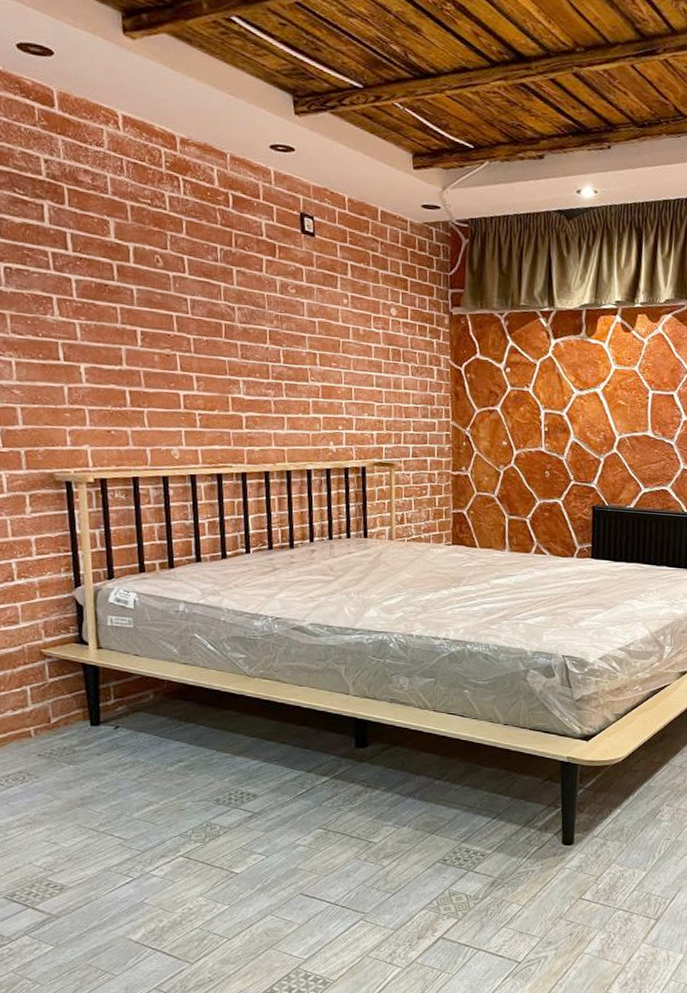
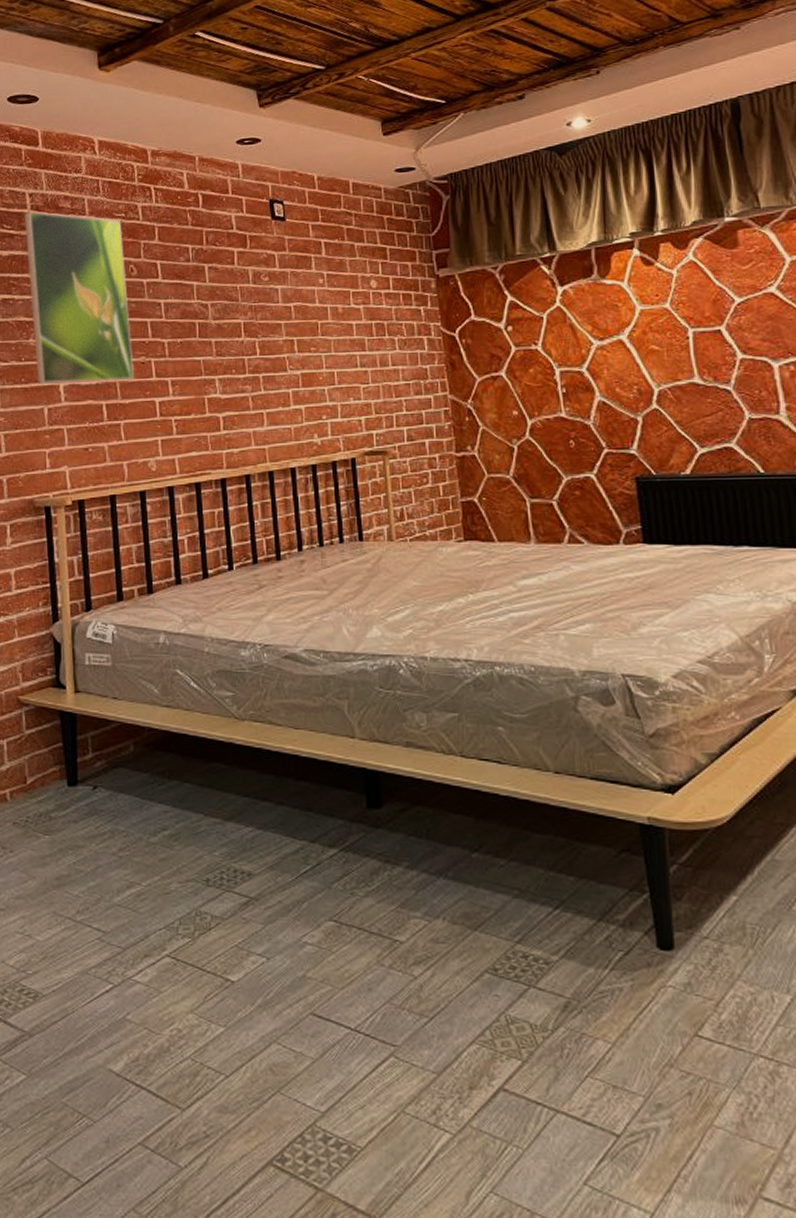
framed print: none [38,178,159,371] -> present [24,211,135,385]

